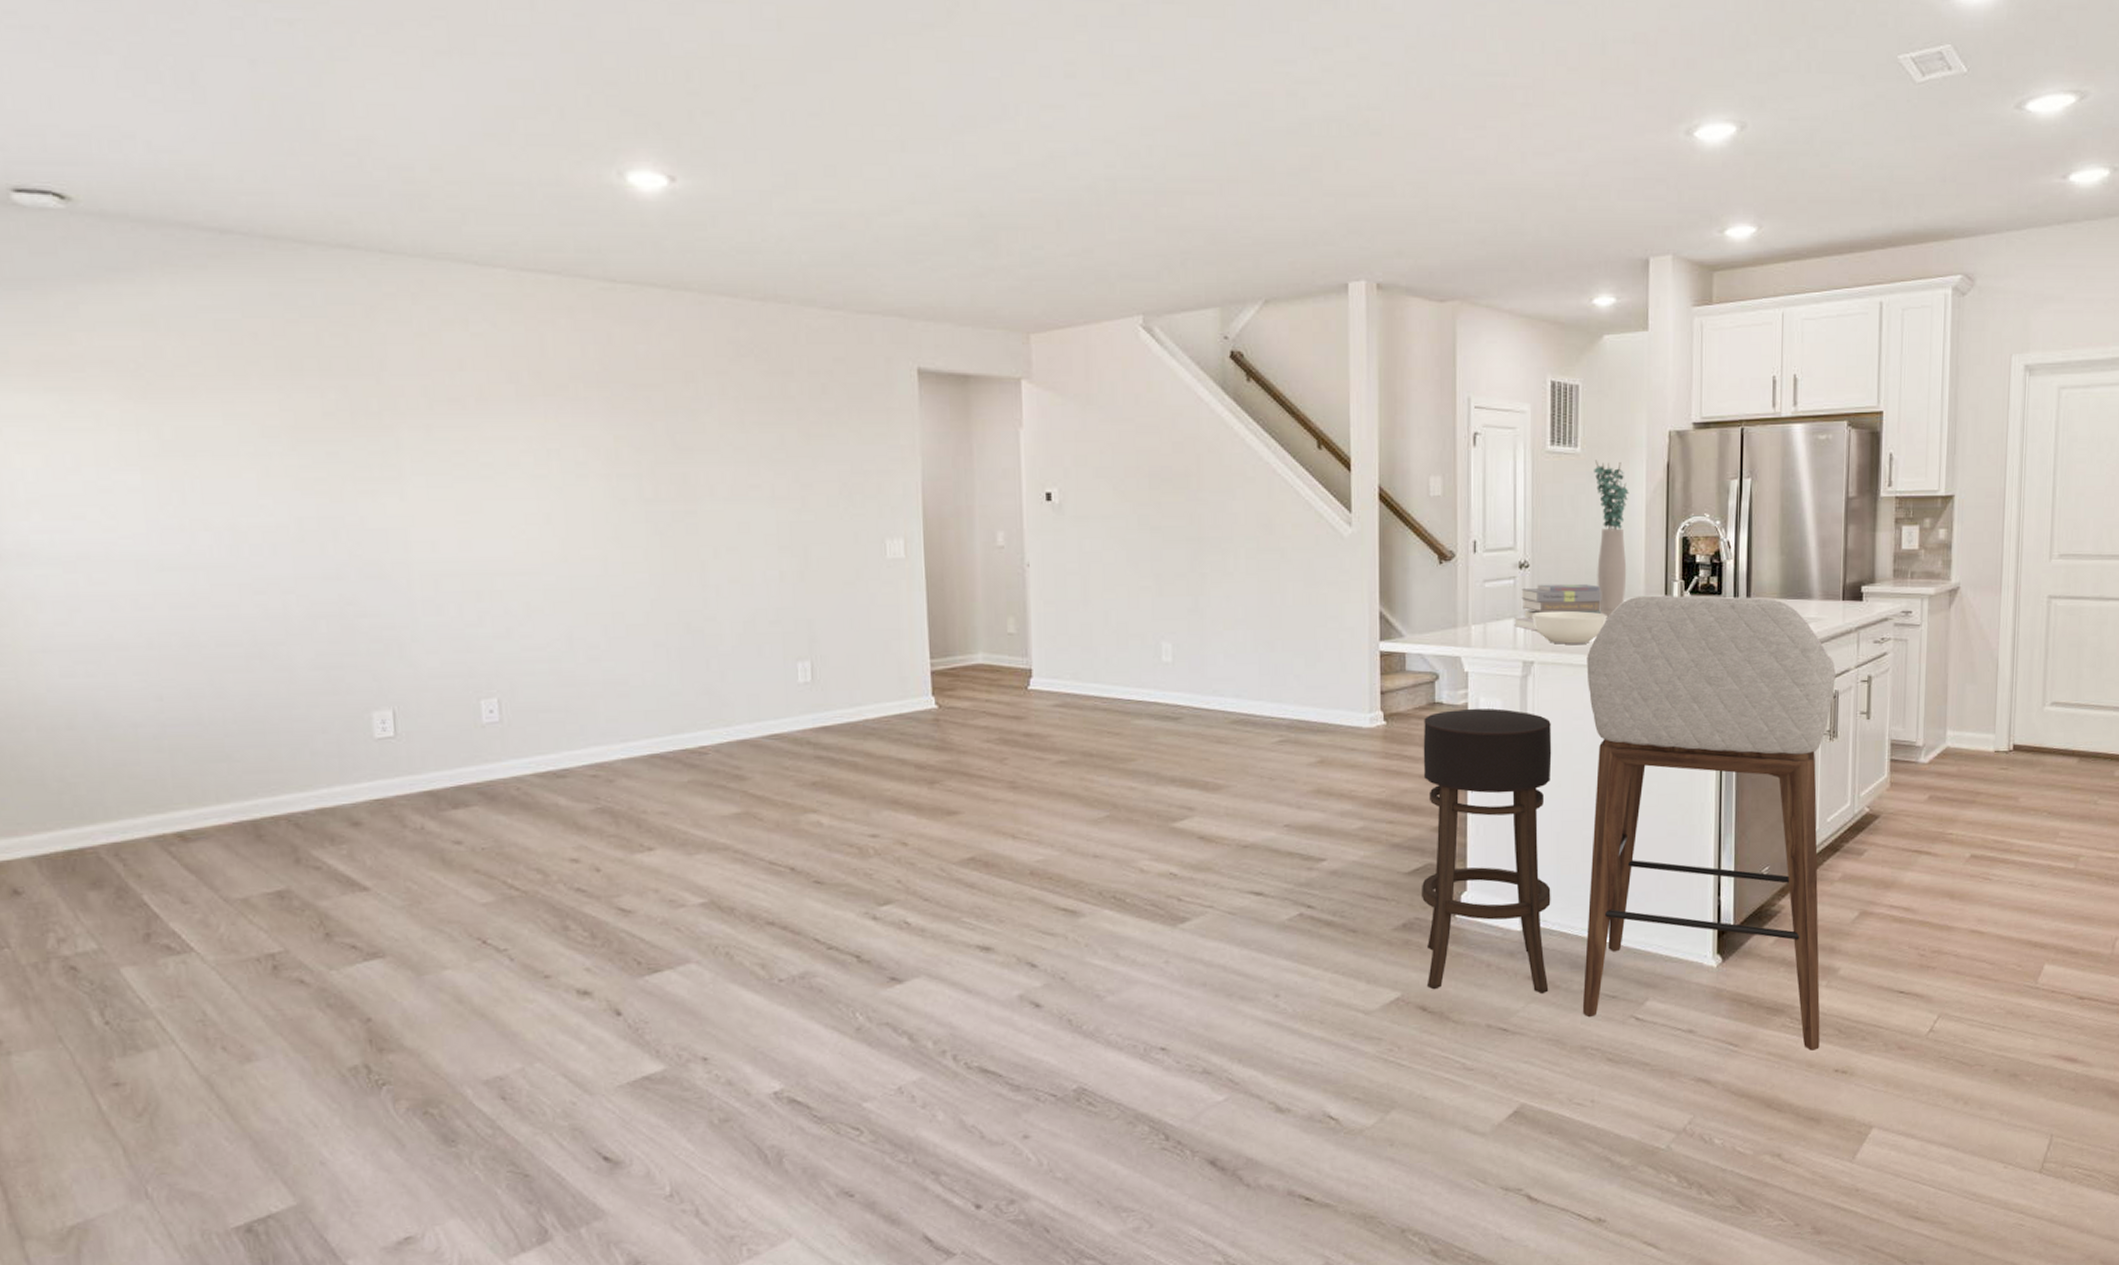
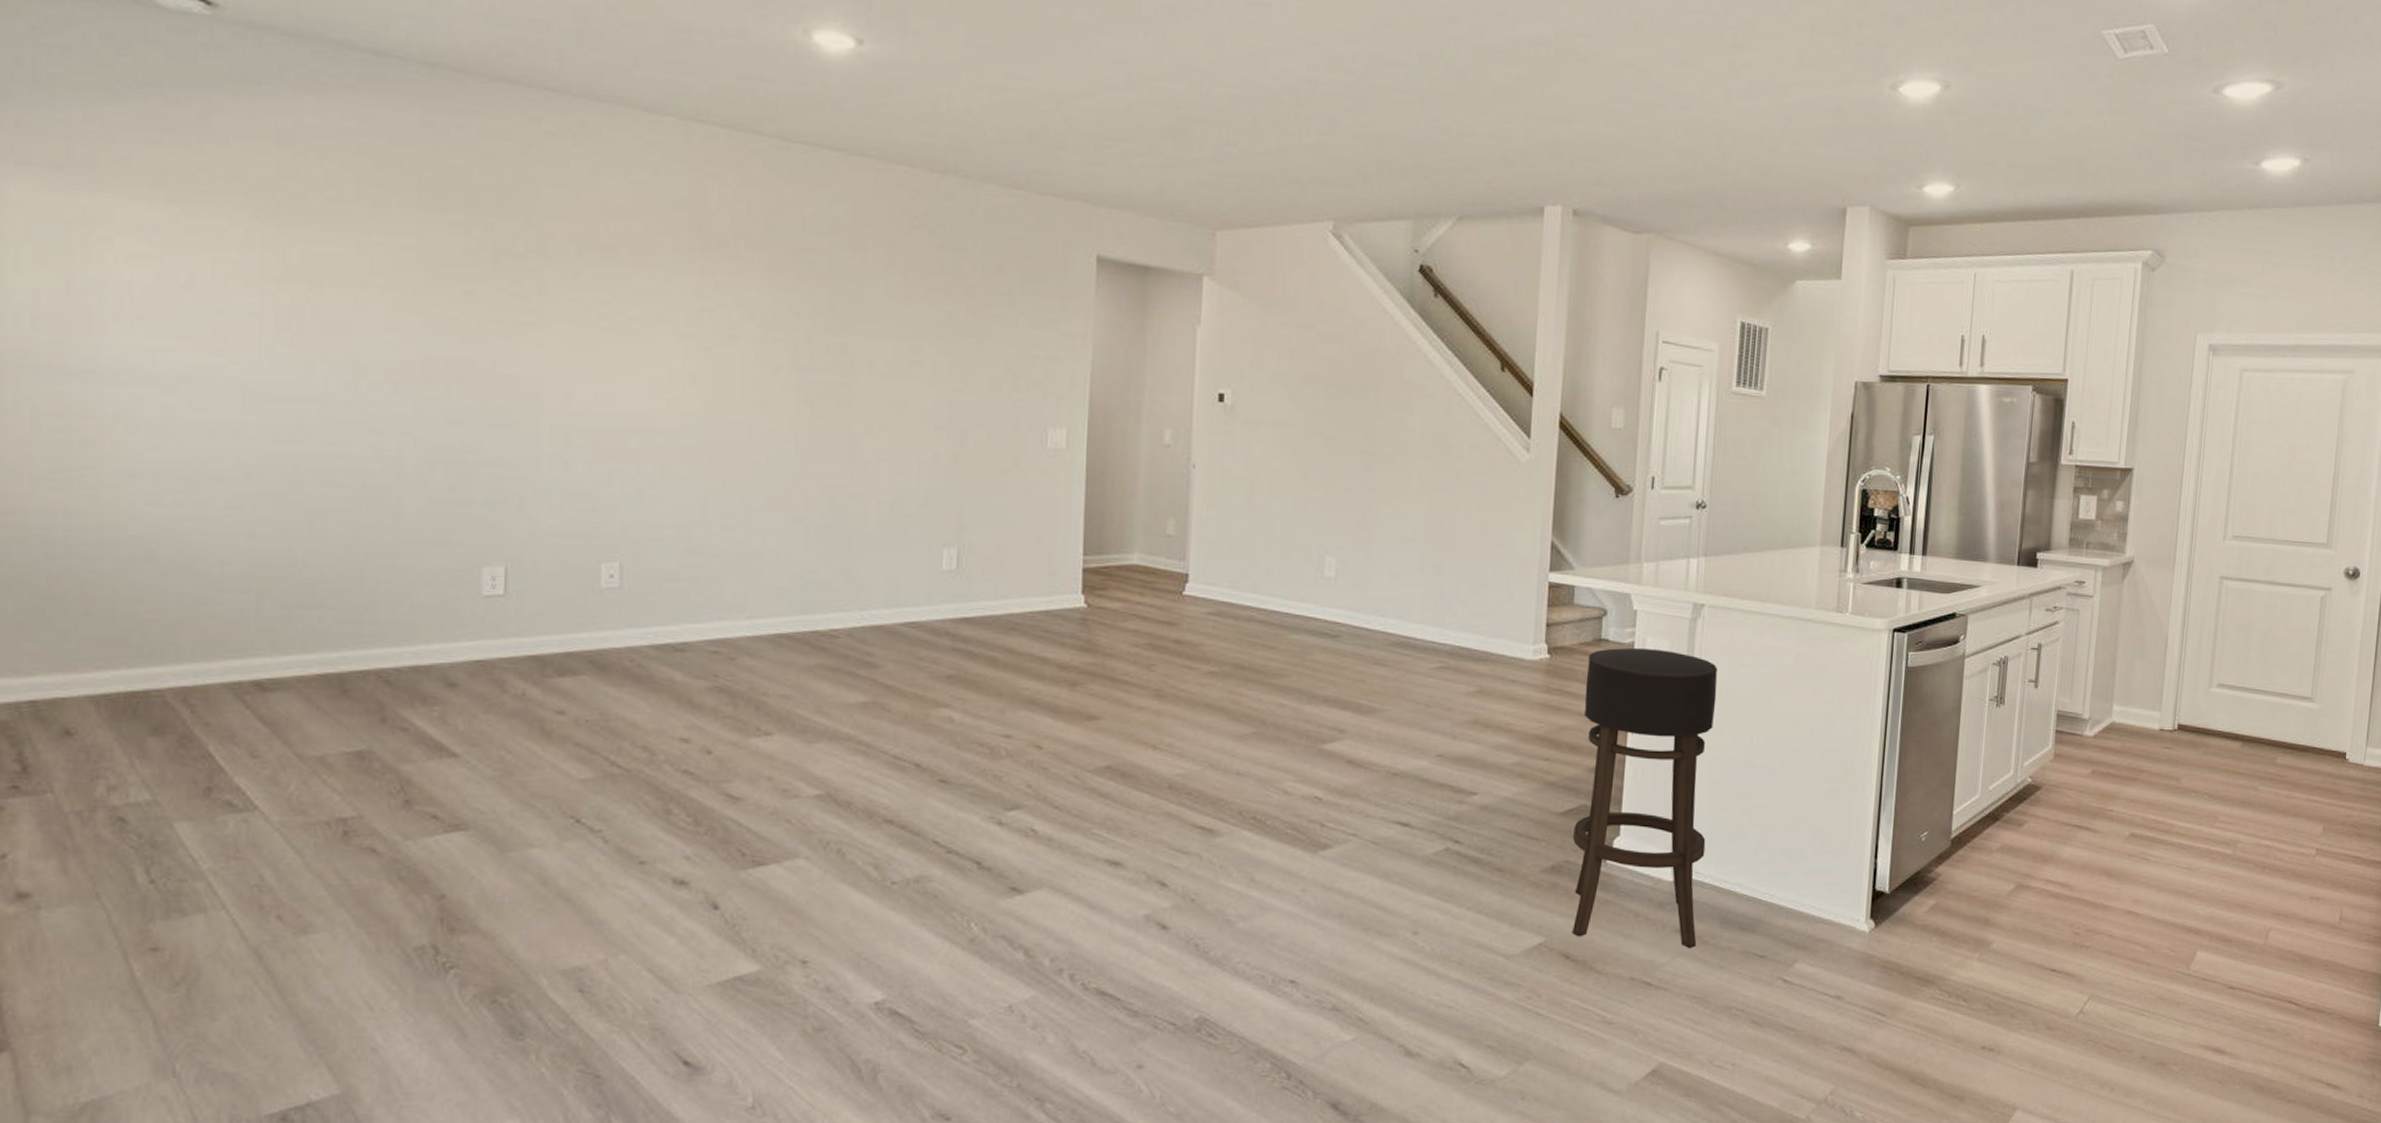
books: present [1514,583,1602,631] -> none [1687,526,1778,573]
bowl: present [1531,610,1607,644] -> none [1705,553,1782,590]
bar stool: present [1583,595,1836,1051] -> none [1730,545,2007,1025]
vase: present [1594,460,1629,622] -> none [1773,405,1812,569]

